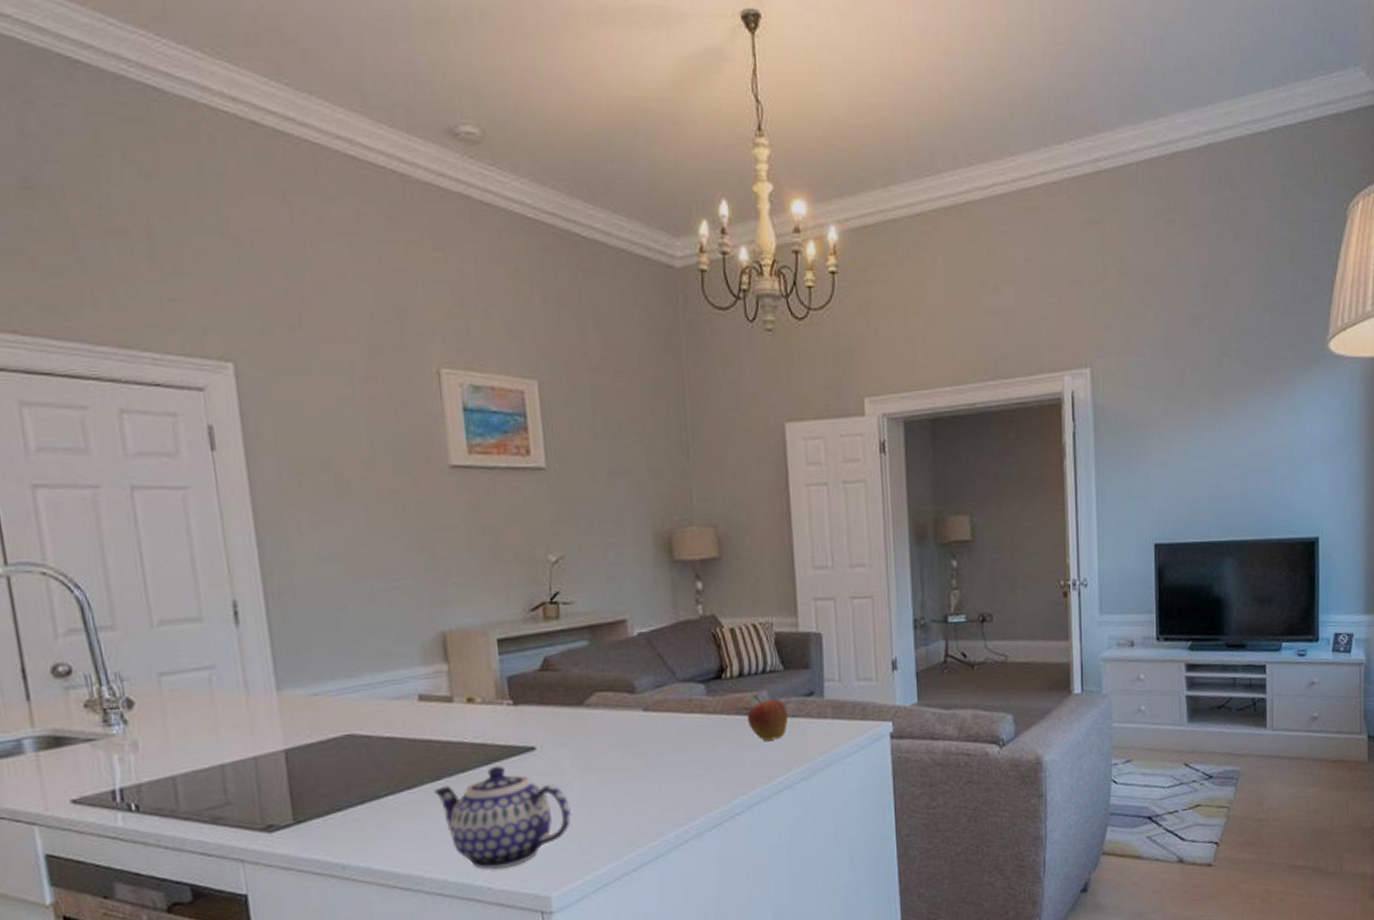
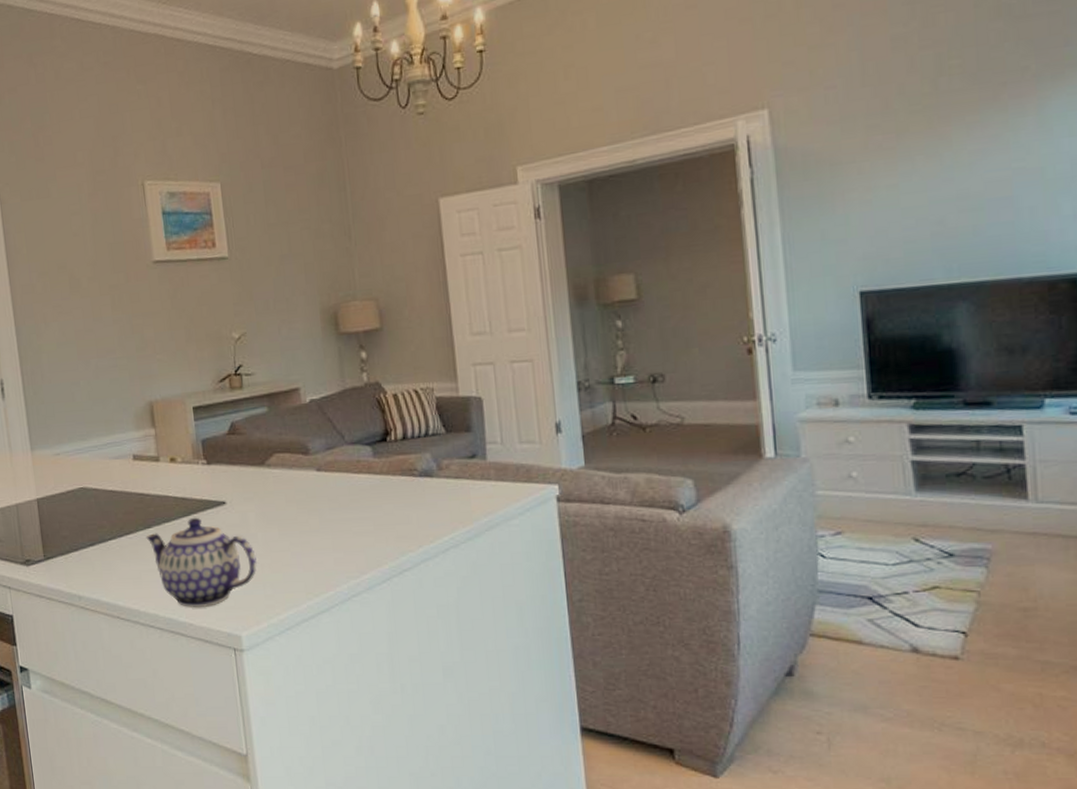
fruit: present [746,695,789,741] -> none [411,457,452,501]

